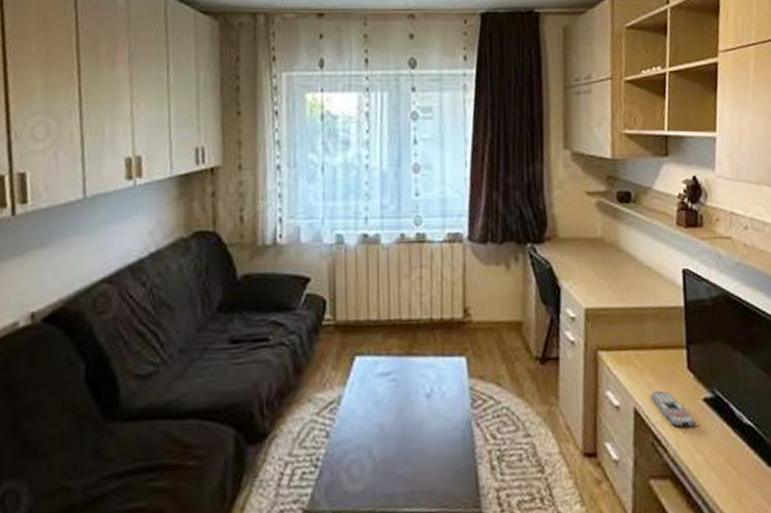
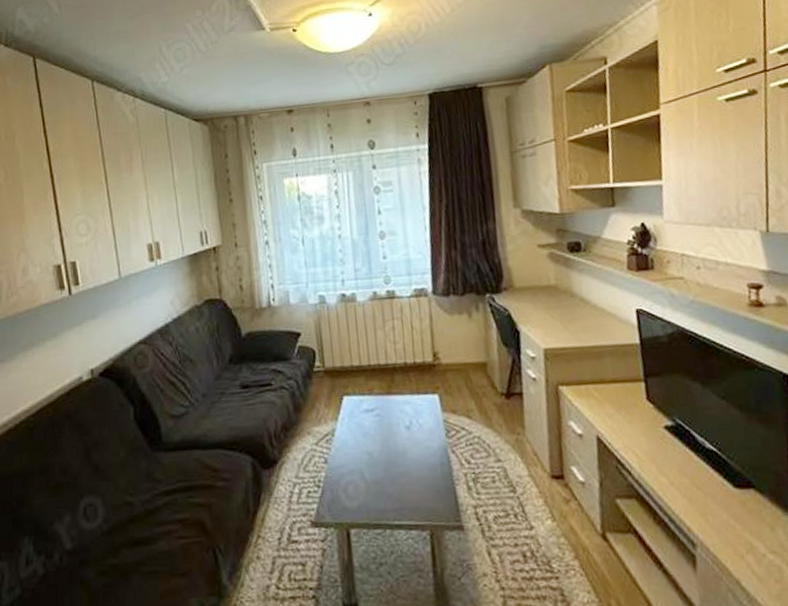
remote control: present [650,390,696,428] -> none [612,419,659,453]

